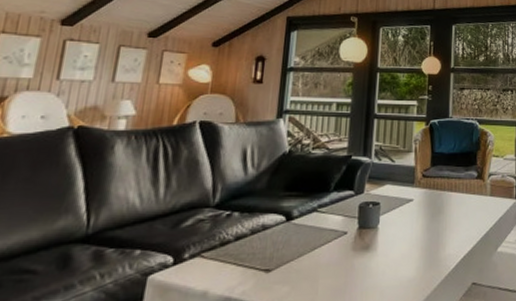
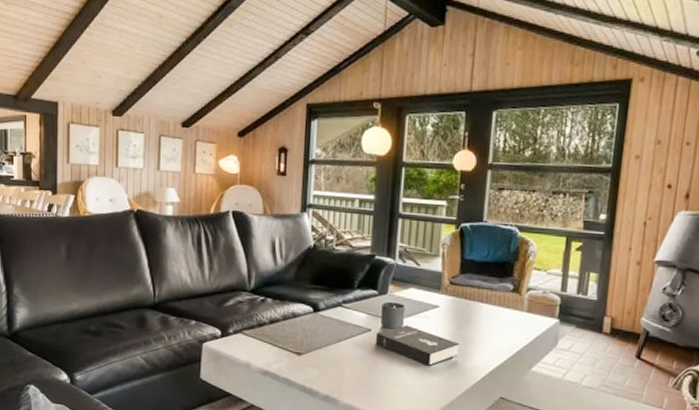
booklet: none [351,222,433,262] -> present [375,325,459,366]

